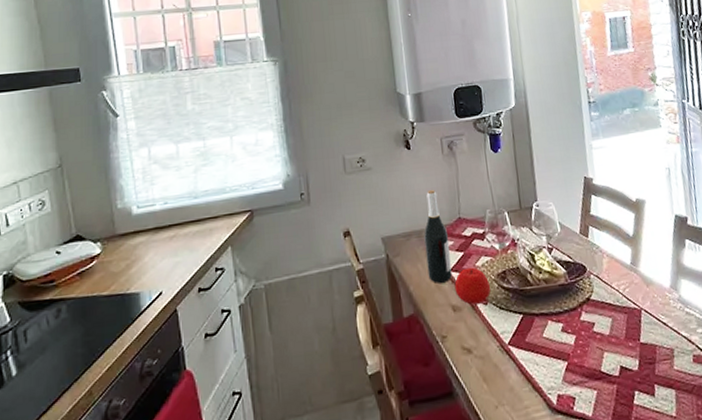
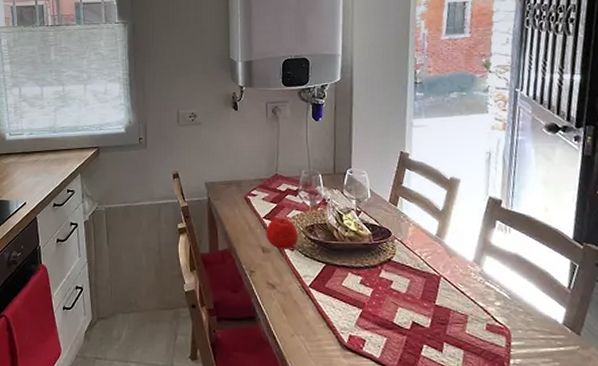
wine bottle: present [424,189,452,283] -> none [243,147,264,227]

